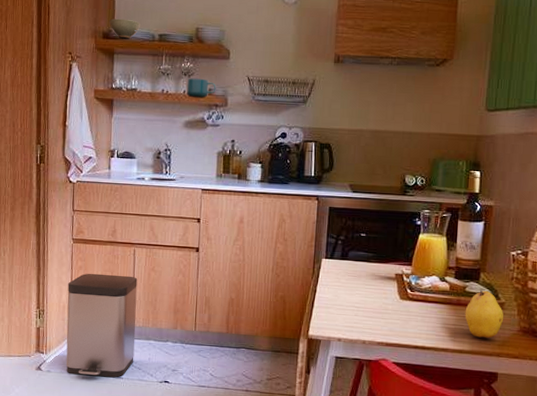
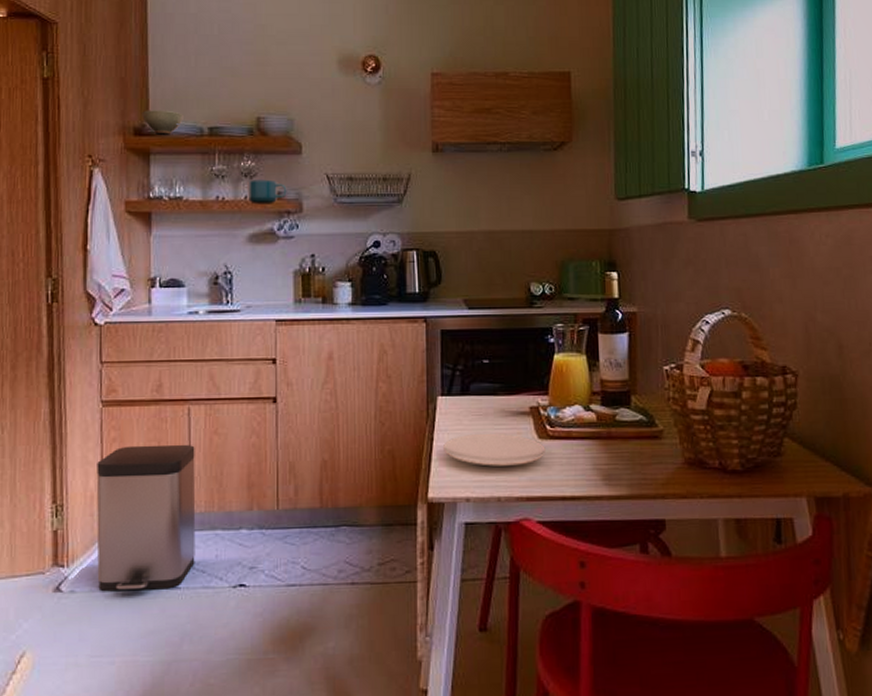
plate: none [324,290,405,318] -> present [443,433,546,466]
fruit: present [465,290,504,338] -> none [618,417,665,477]

